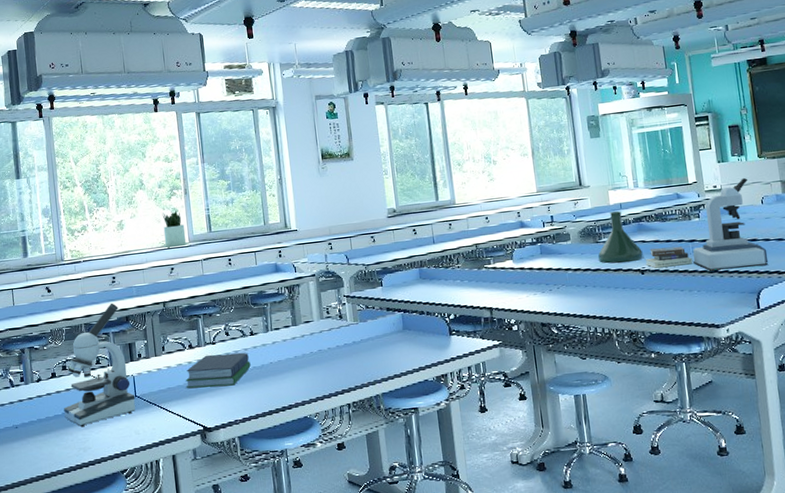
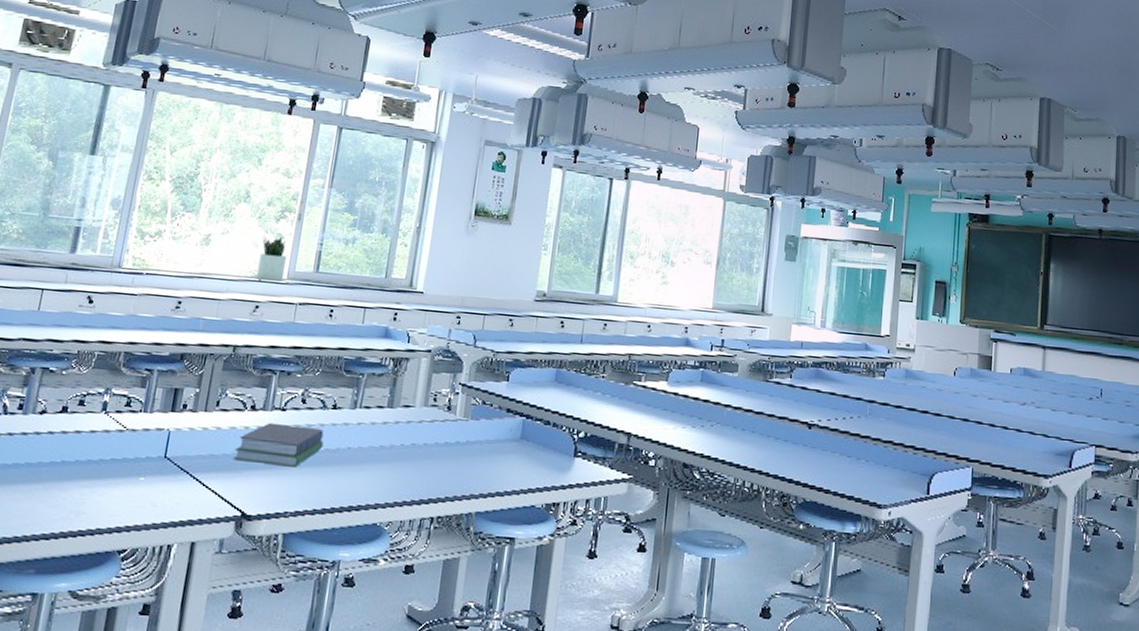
microscope: present [64,303,136,427] -> none [63,333,175,484]
flask: present [597,211,644,264] -> none [763,349,816,412]
books: present [645,246,692,268] -> none [815,401,867,428]
microscope: present [692,177,768,271] -> none [866,341,950,447]

